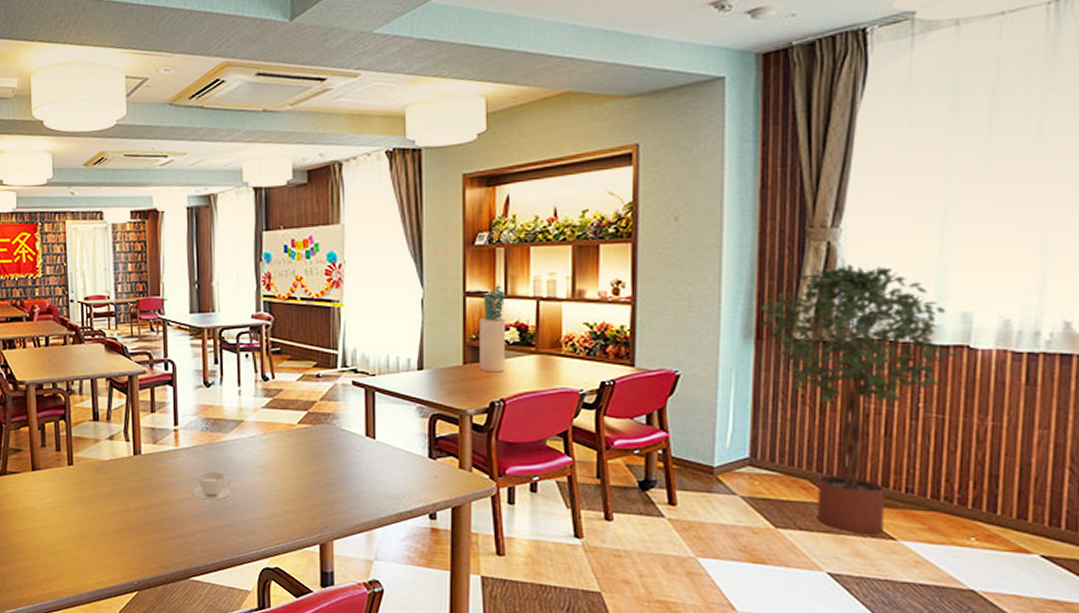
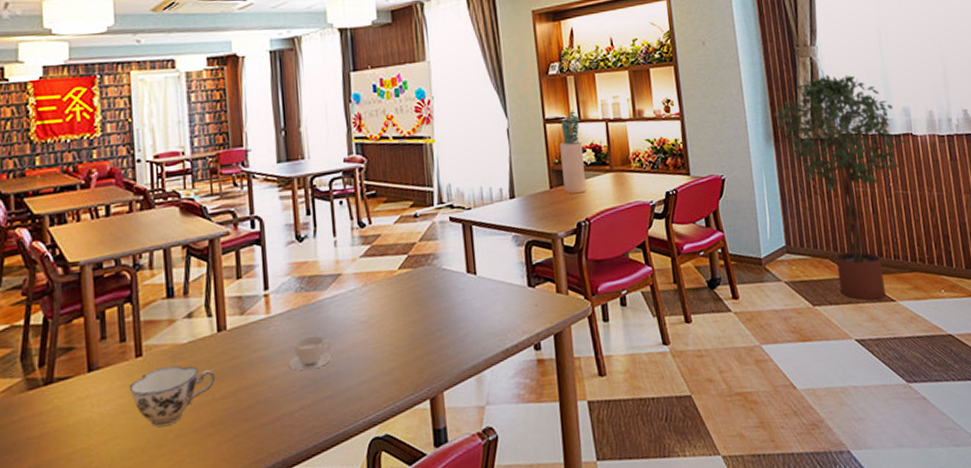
teacup: none [63,477,131,524] -> present [129,365,216,427]

